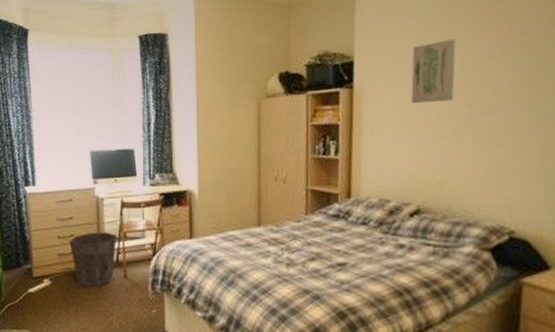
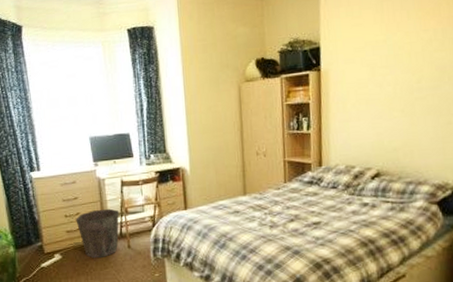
wall art: present [411,39,456,103] -> none [369,25,406,82]

